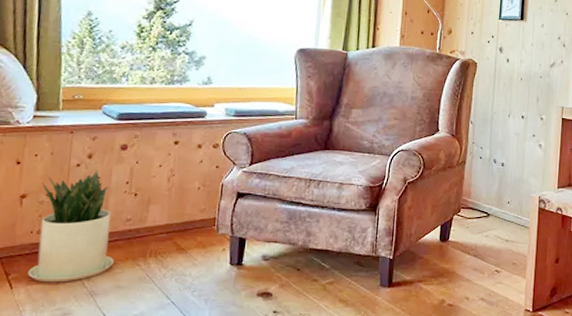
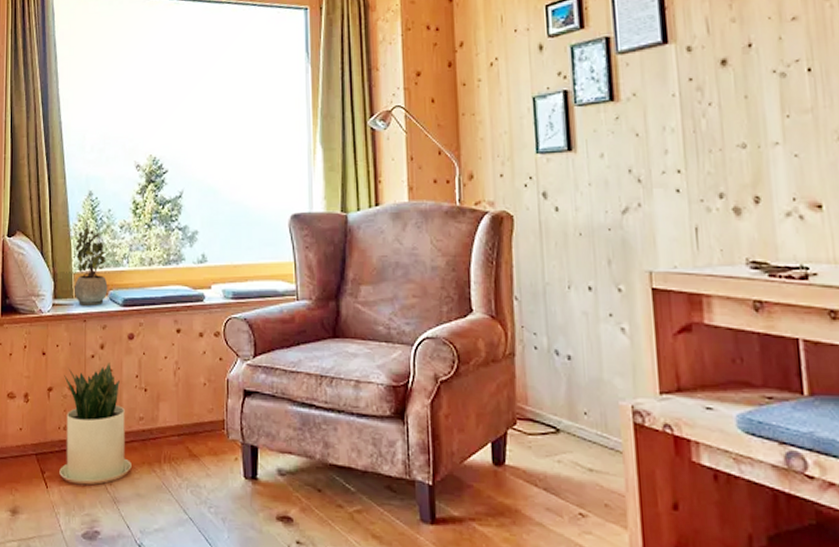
potted plant: none [62,45,102,120] -> present [75,227,108,307]

